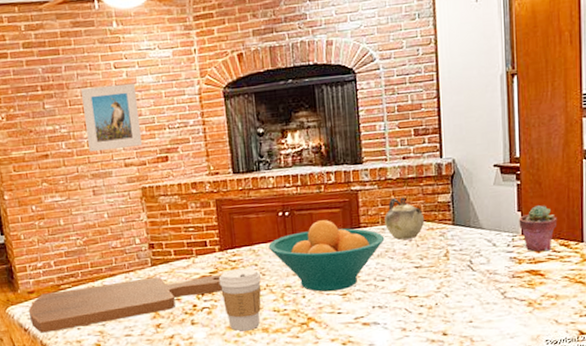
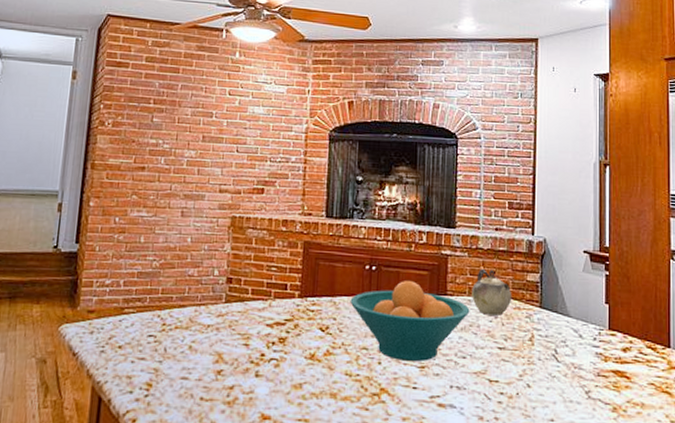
cutting board: present [29,275,222,333] -> none [82,314,297,361]
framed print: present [81,83,143,153] -> none [187,108,246,174]
coffee cup: present [218,268,262,331] -> none [292,319,338,393]
potted succulent: present [519,205,557,252] -> none [606,300,645,352]

